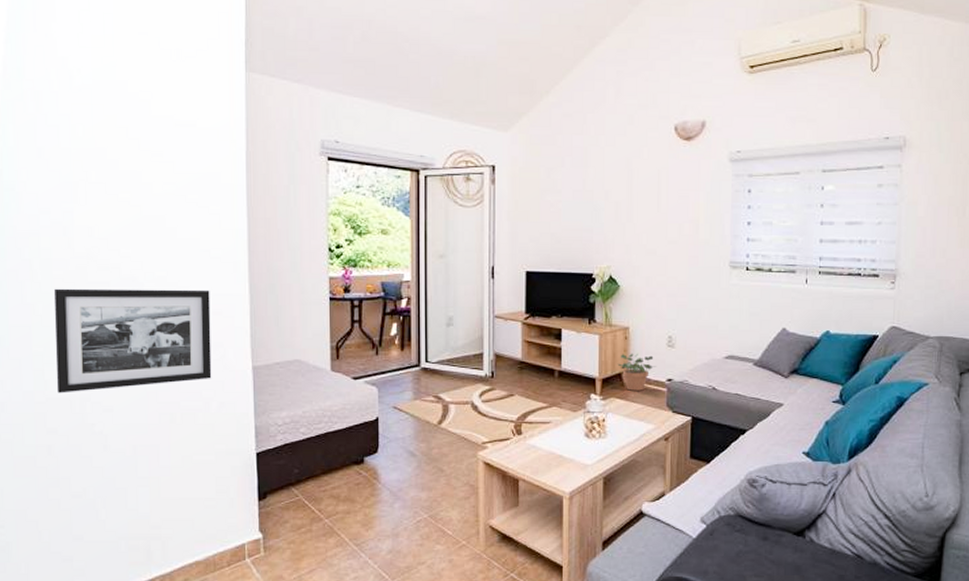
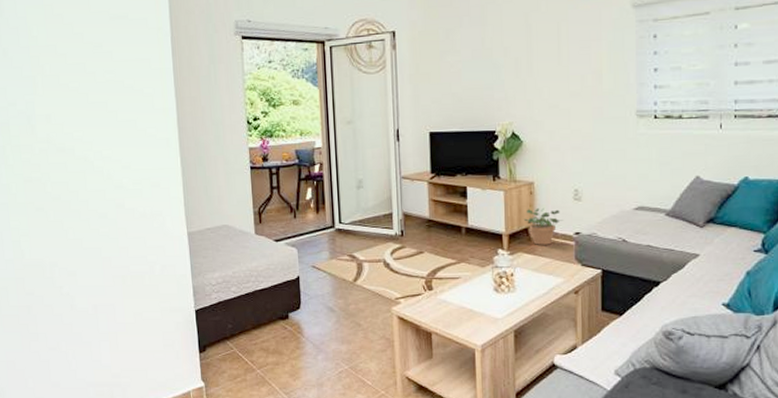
picture frame: present [53,288,212,393] -> none [23,165,154,261]

